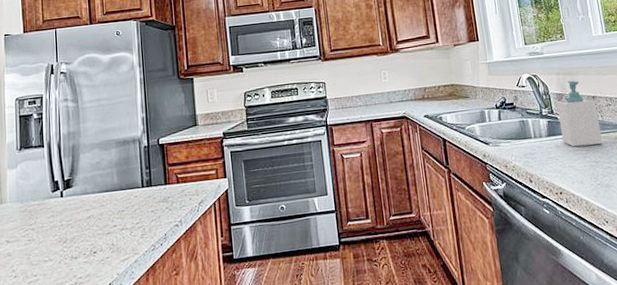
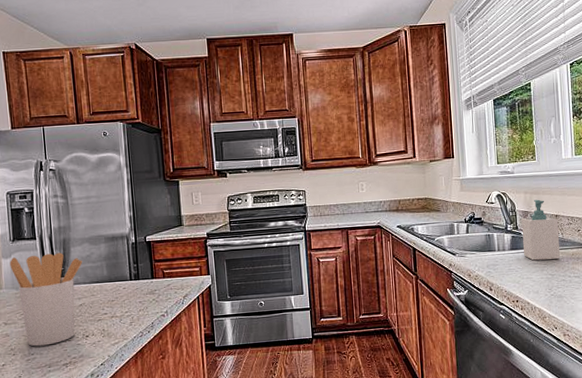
utensil holder: none [15,160,92,267] -> present [10,252,83,347]

